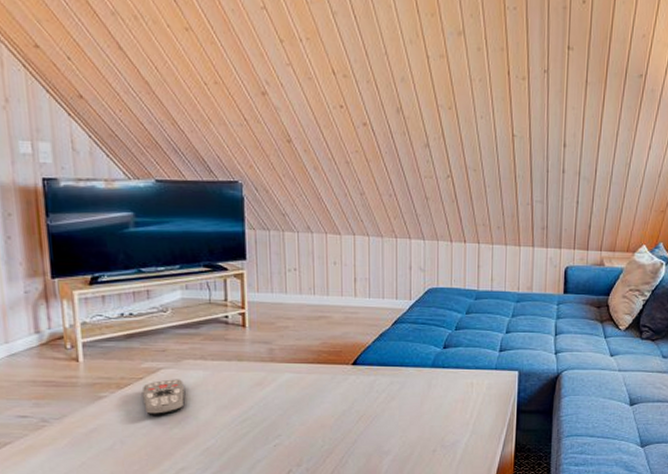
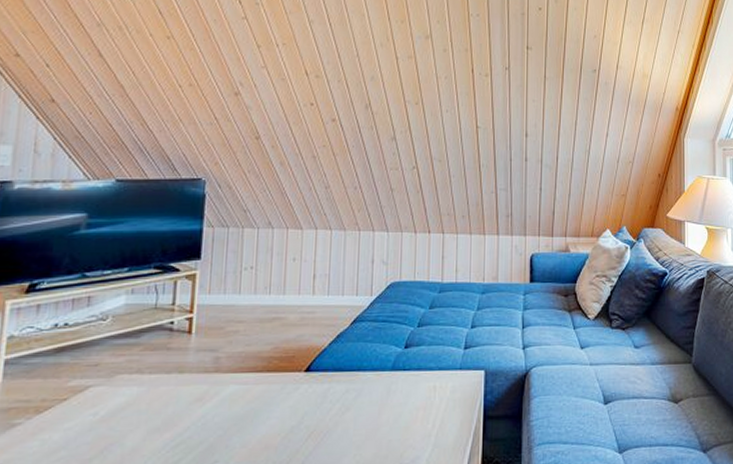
remote control: present [142,379,184,415] -> none [62,398,113,444]

